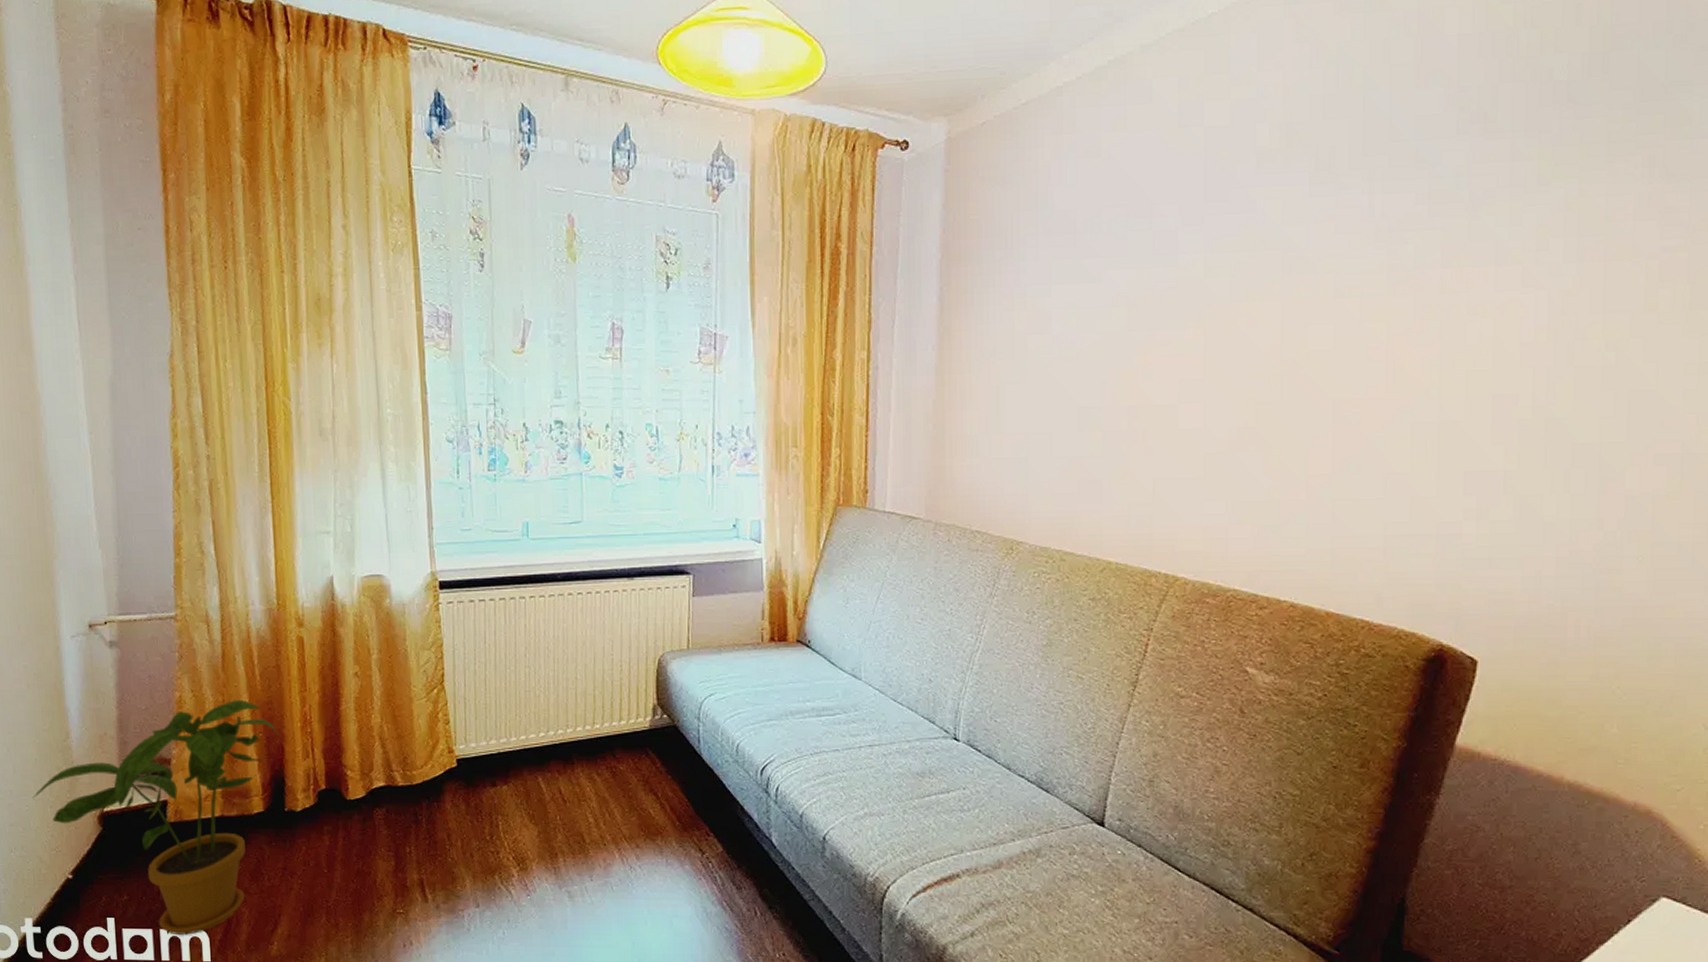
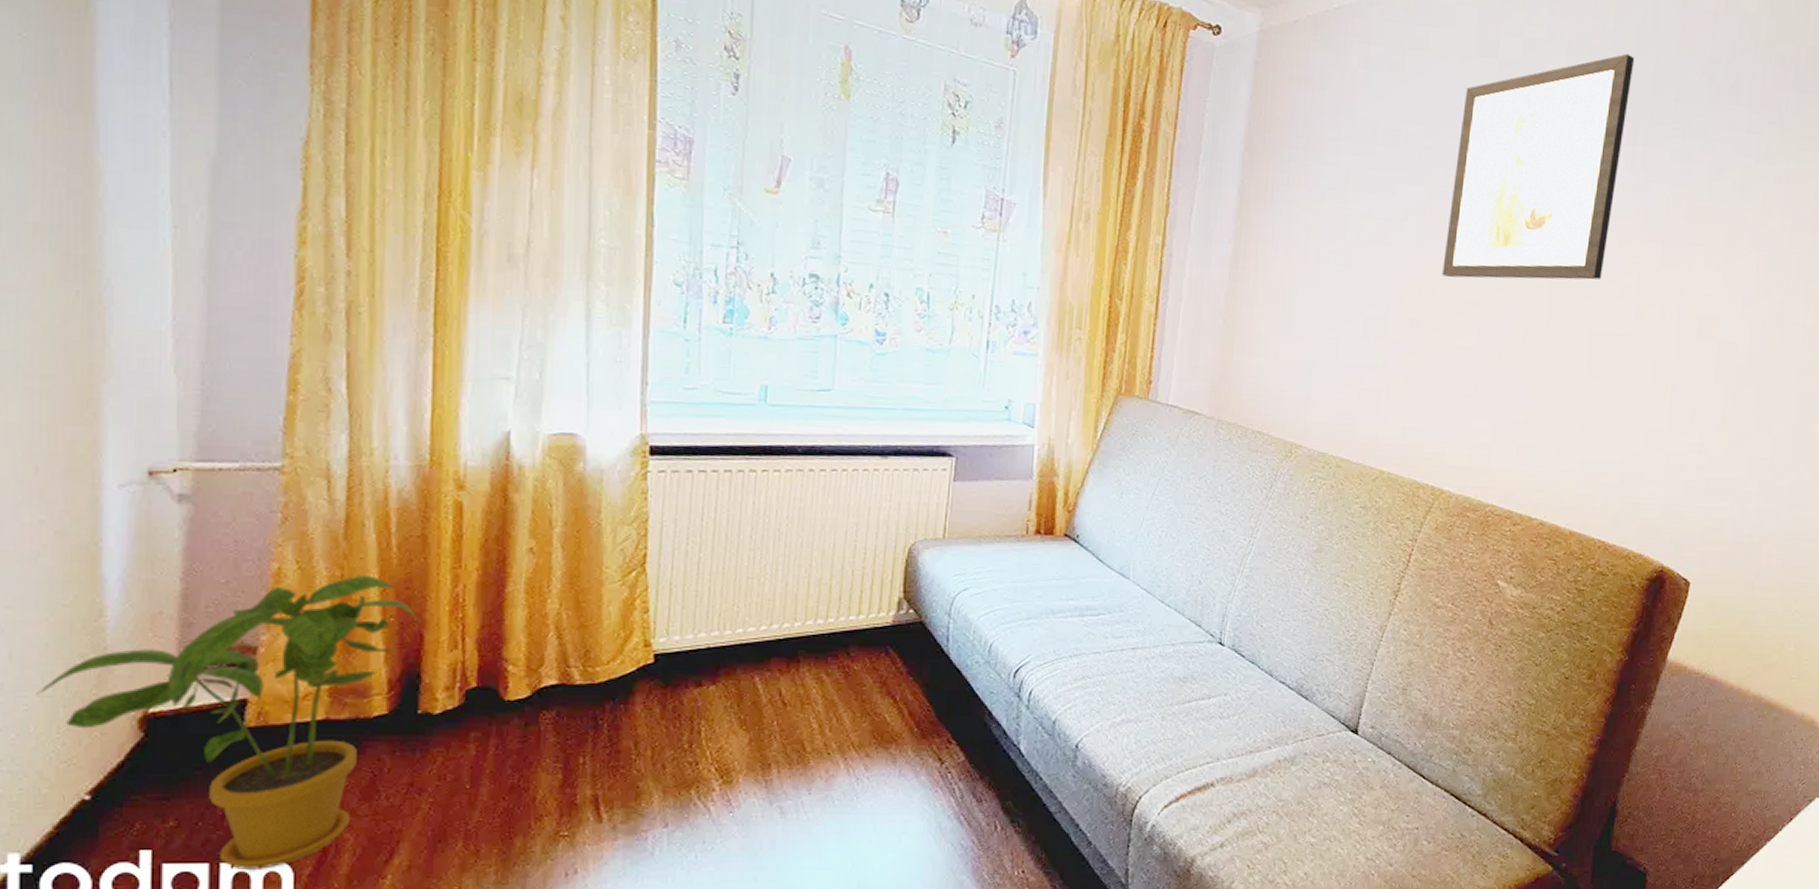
wall art: none [1159,97,1364,358] -> present [1442,53,1635,280]

